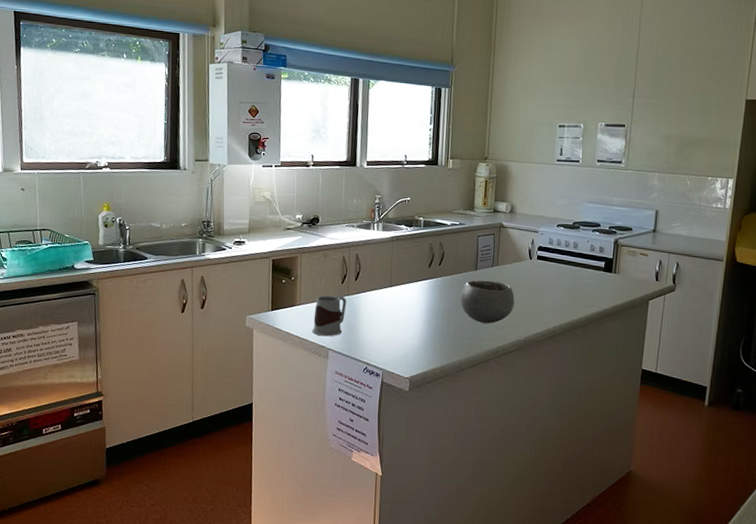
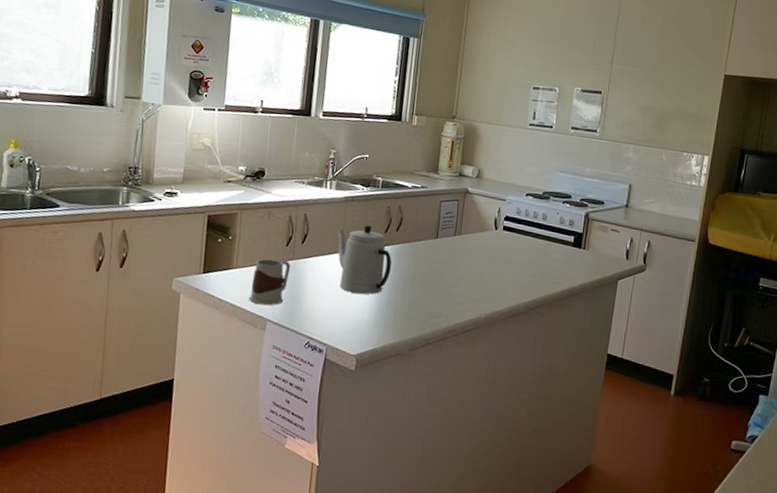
teapot: none [386,261,436,323] -> present [337,225,392,295]
bowl: present [460,280,515,324] -> none [417,249,477,298]

